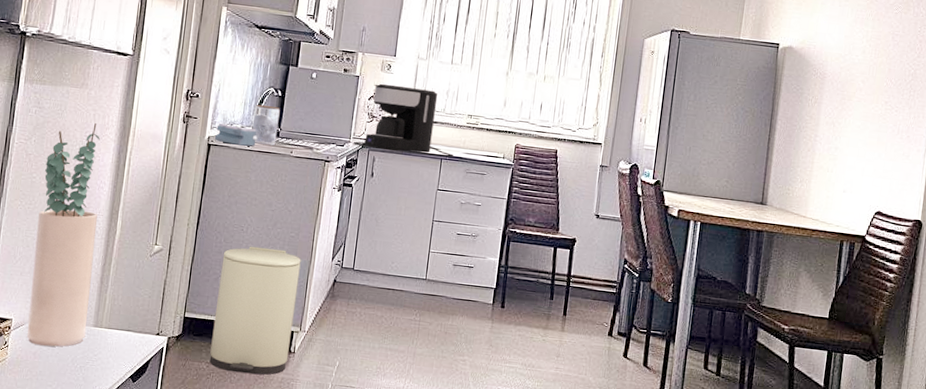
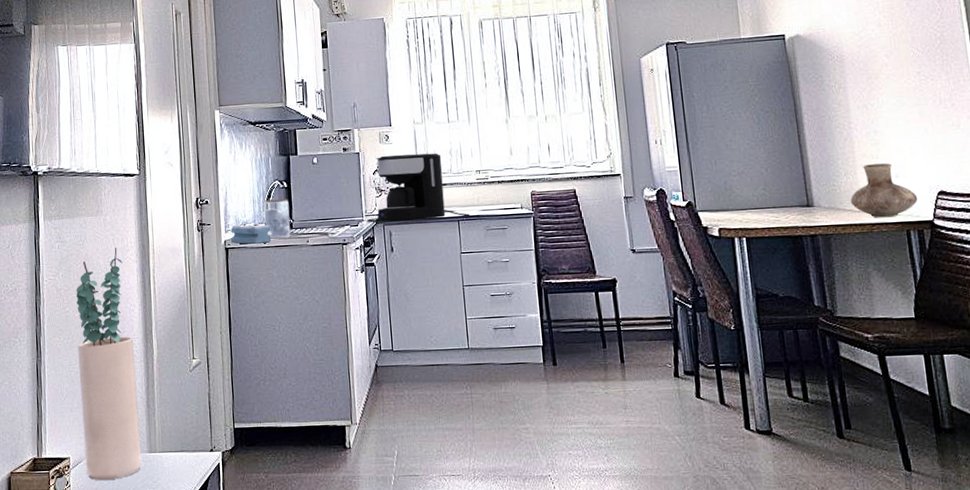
pedal bin: present [209,246,301,375] -> none [260,342,345,479]
vase: none [799,176,857,227] -> present [850,163,917,218]

